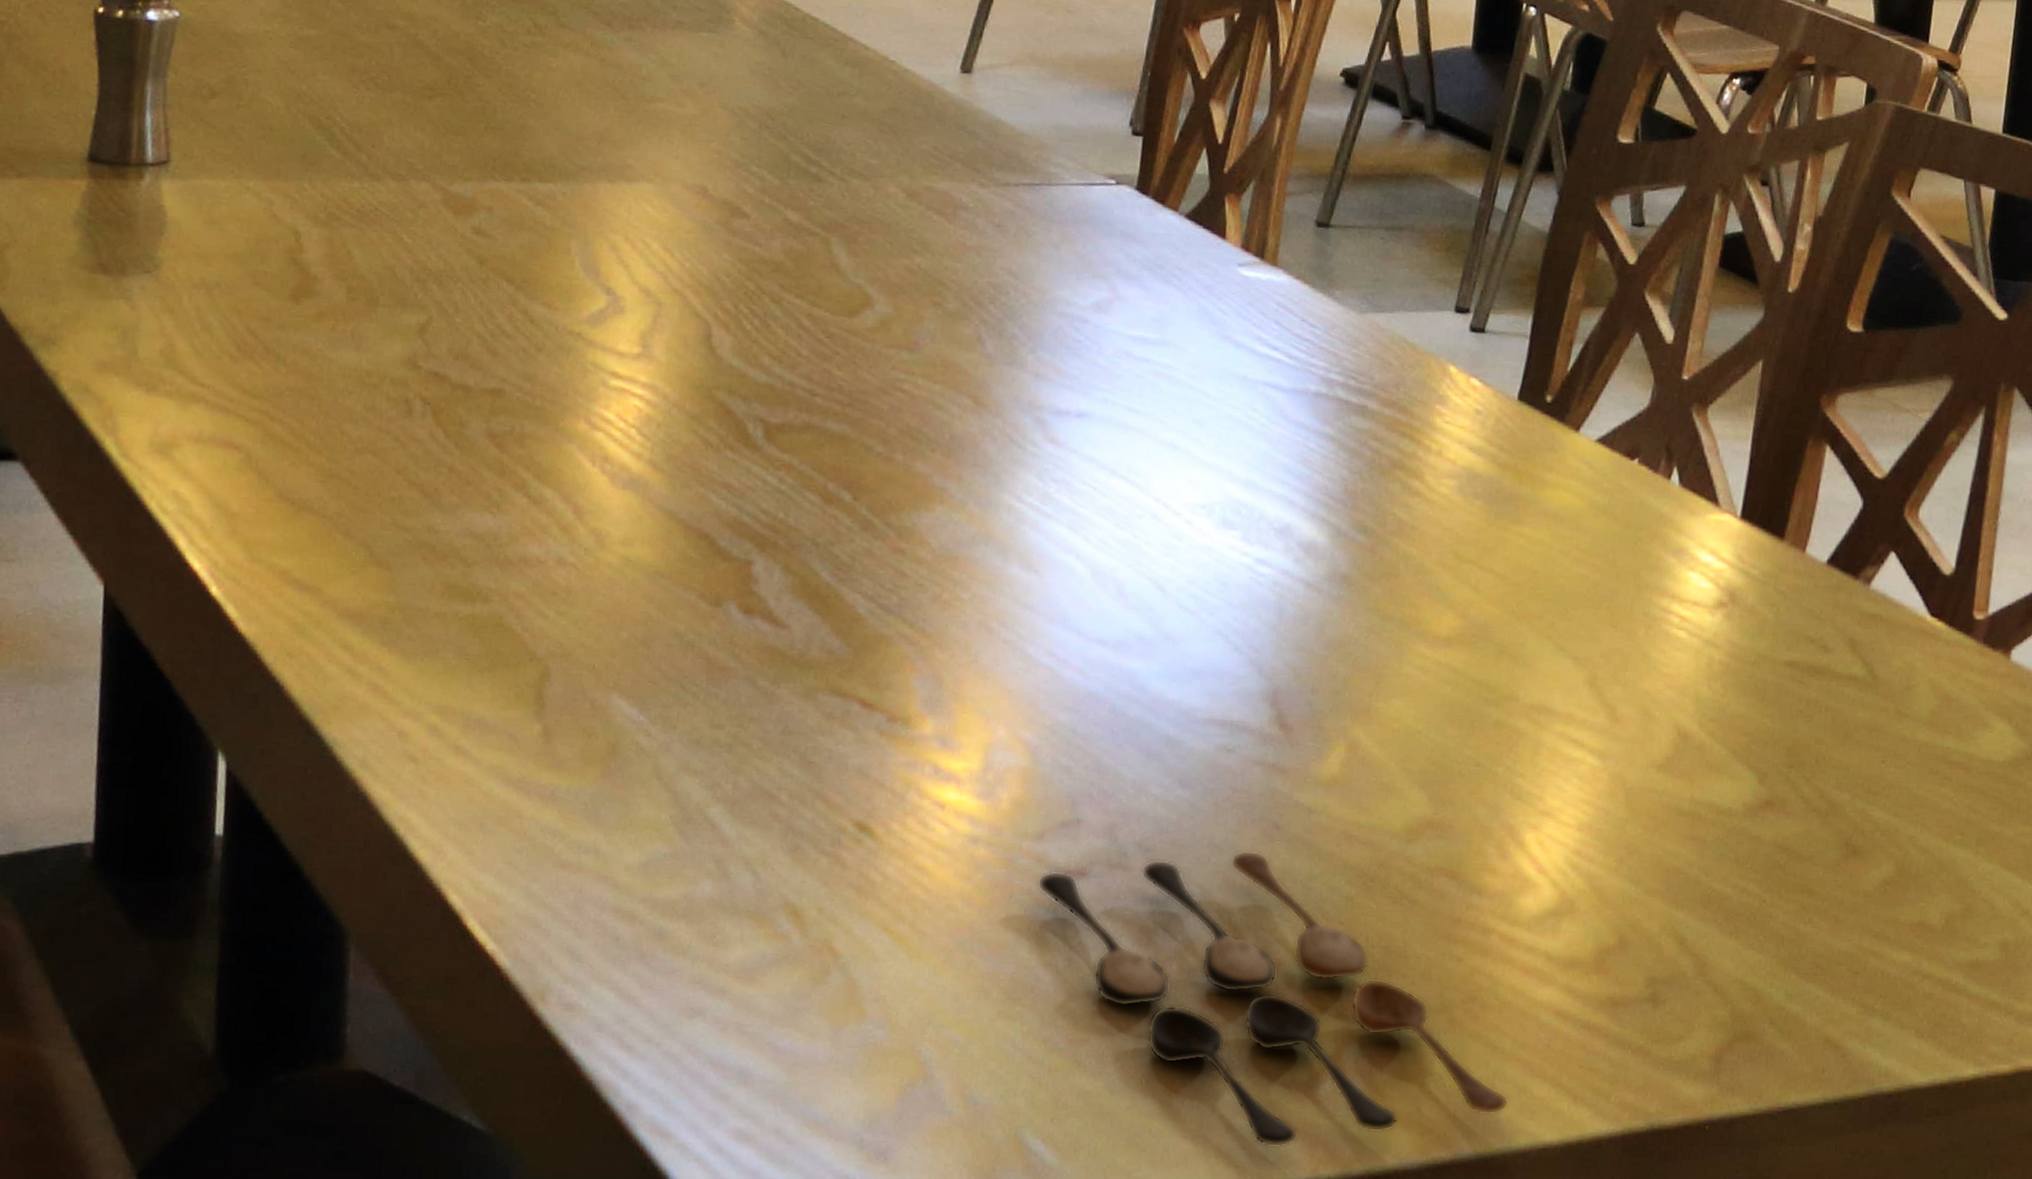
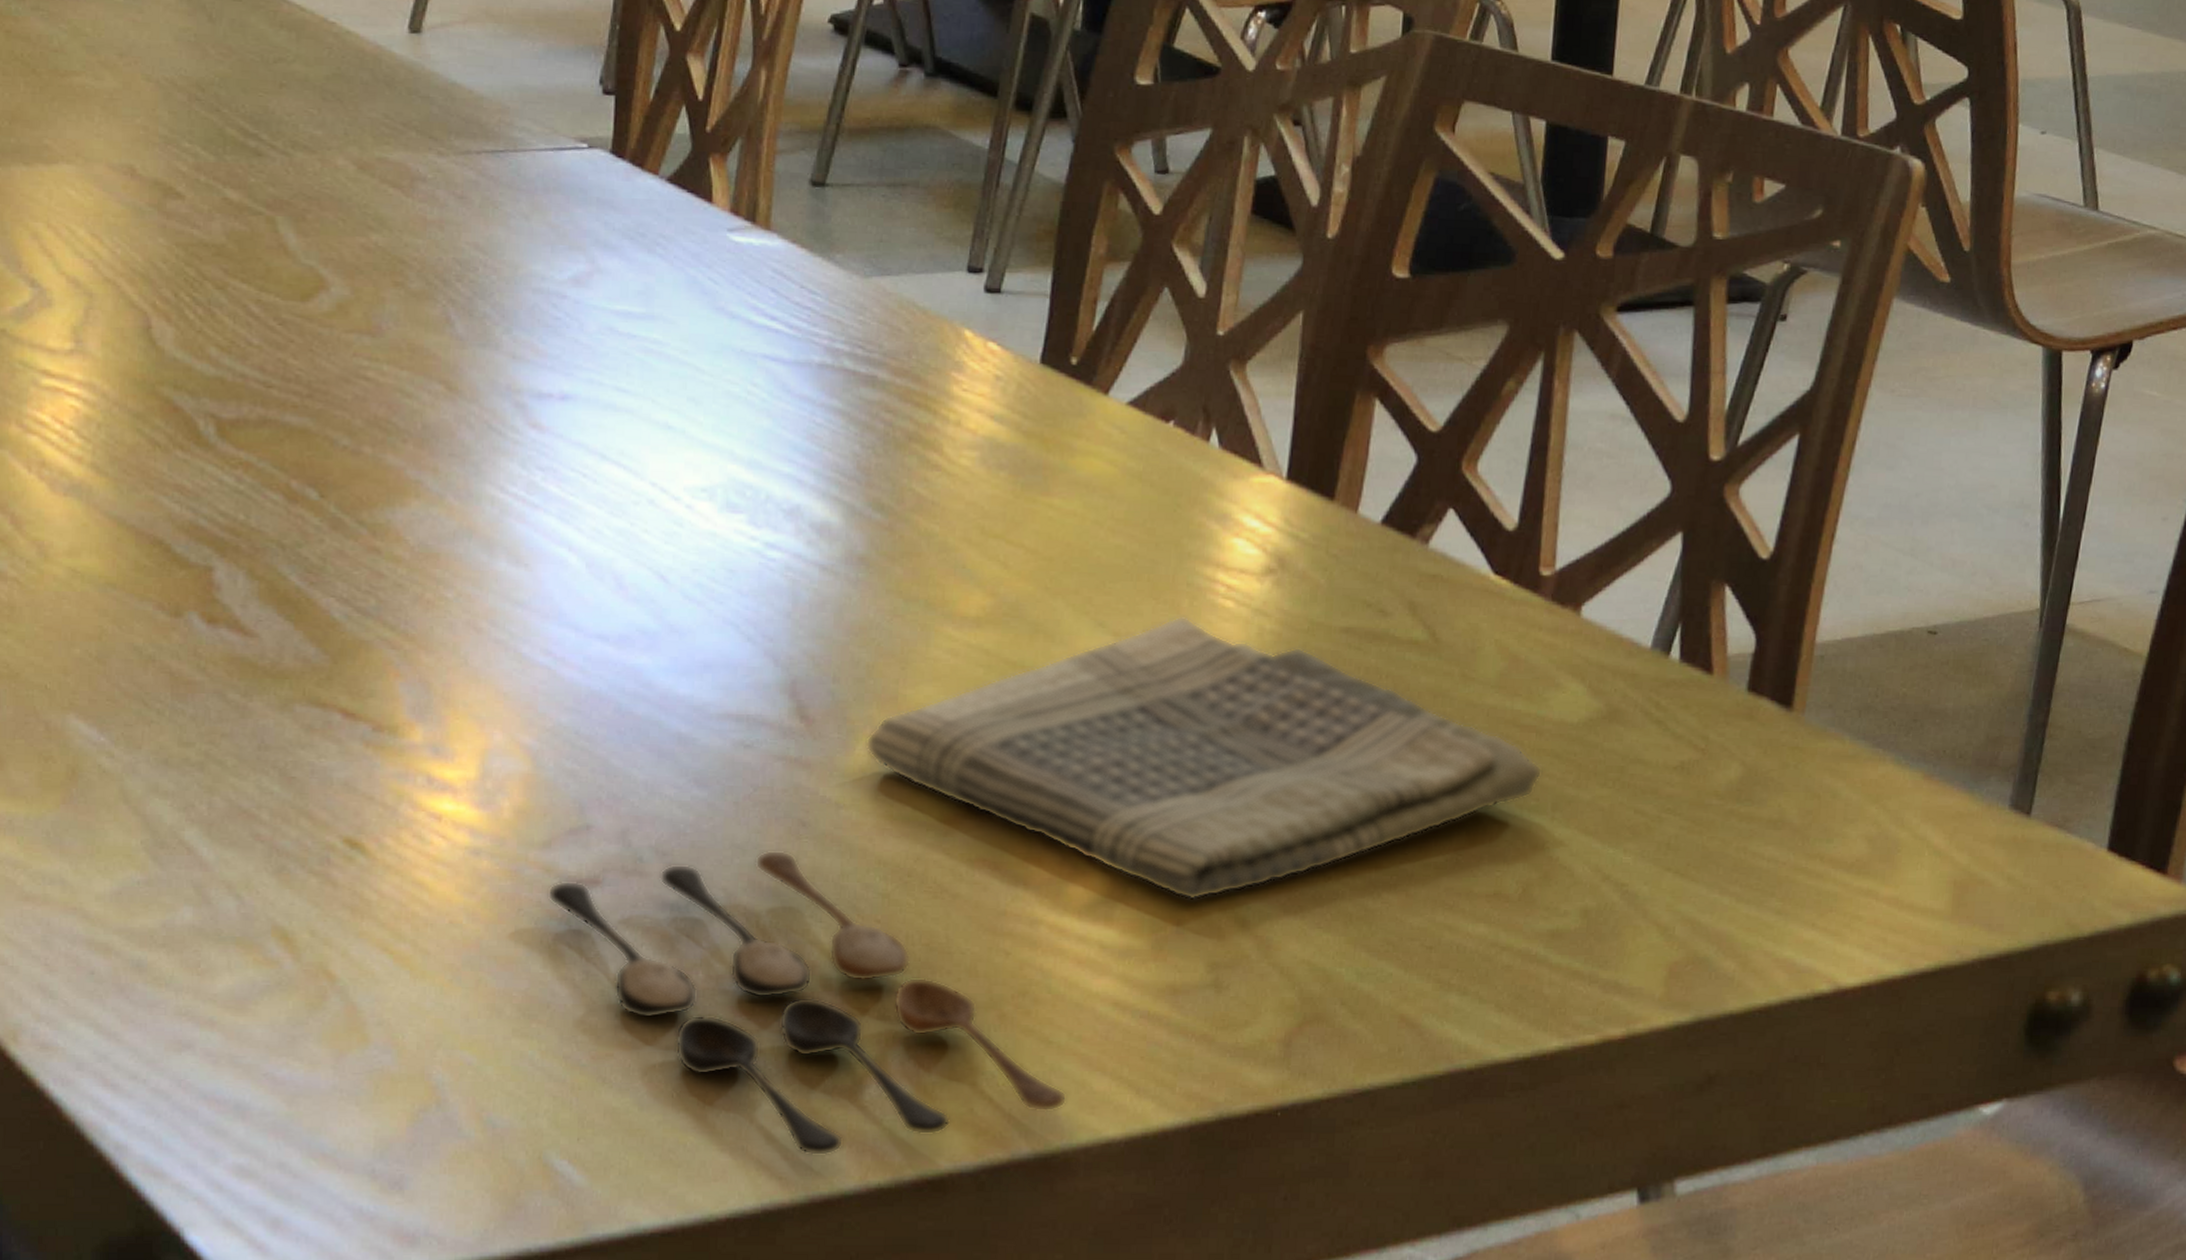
dish towel: none [1338,643,1969,917] -> present [865,616,1543,901]

